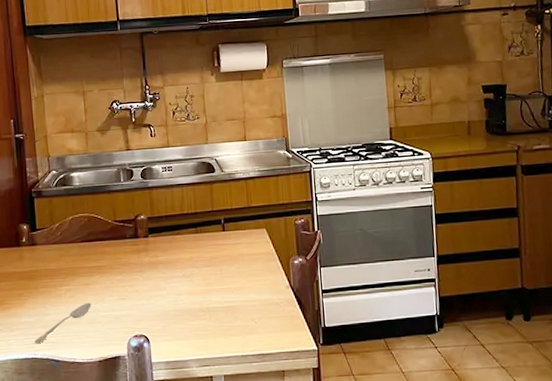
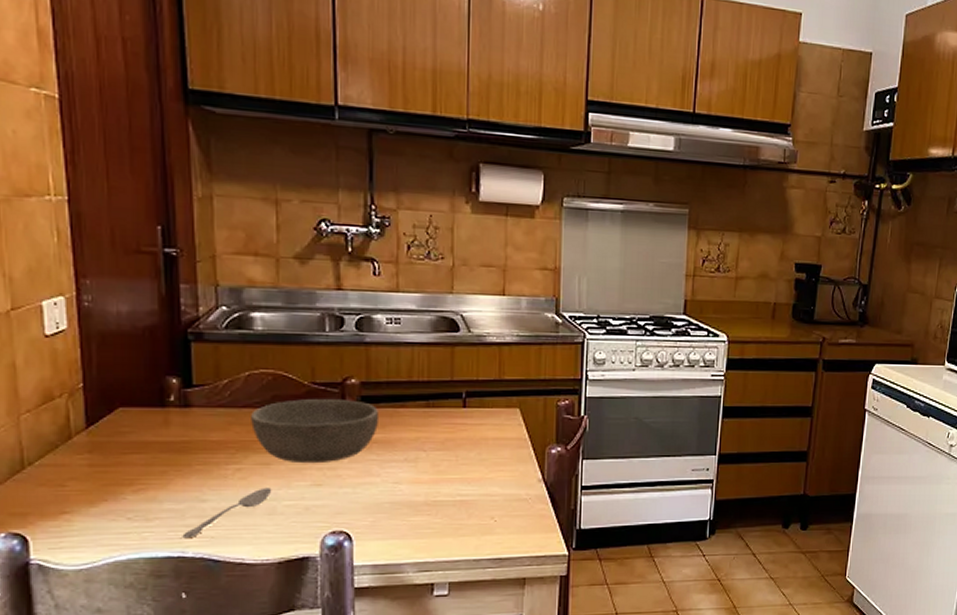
bowl: none [75,231,163,283] -> present [251,398,380,464]

